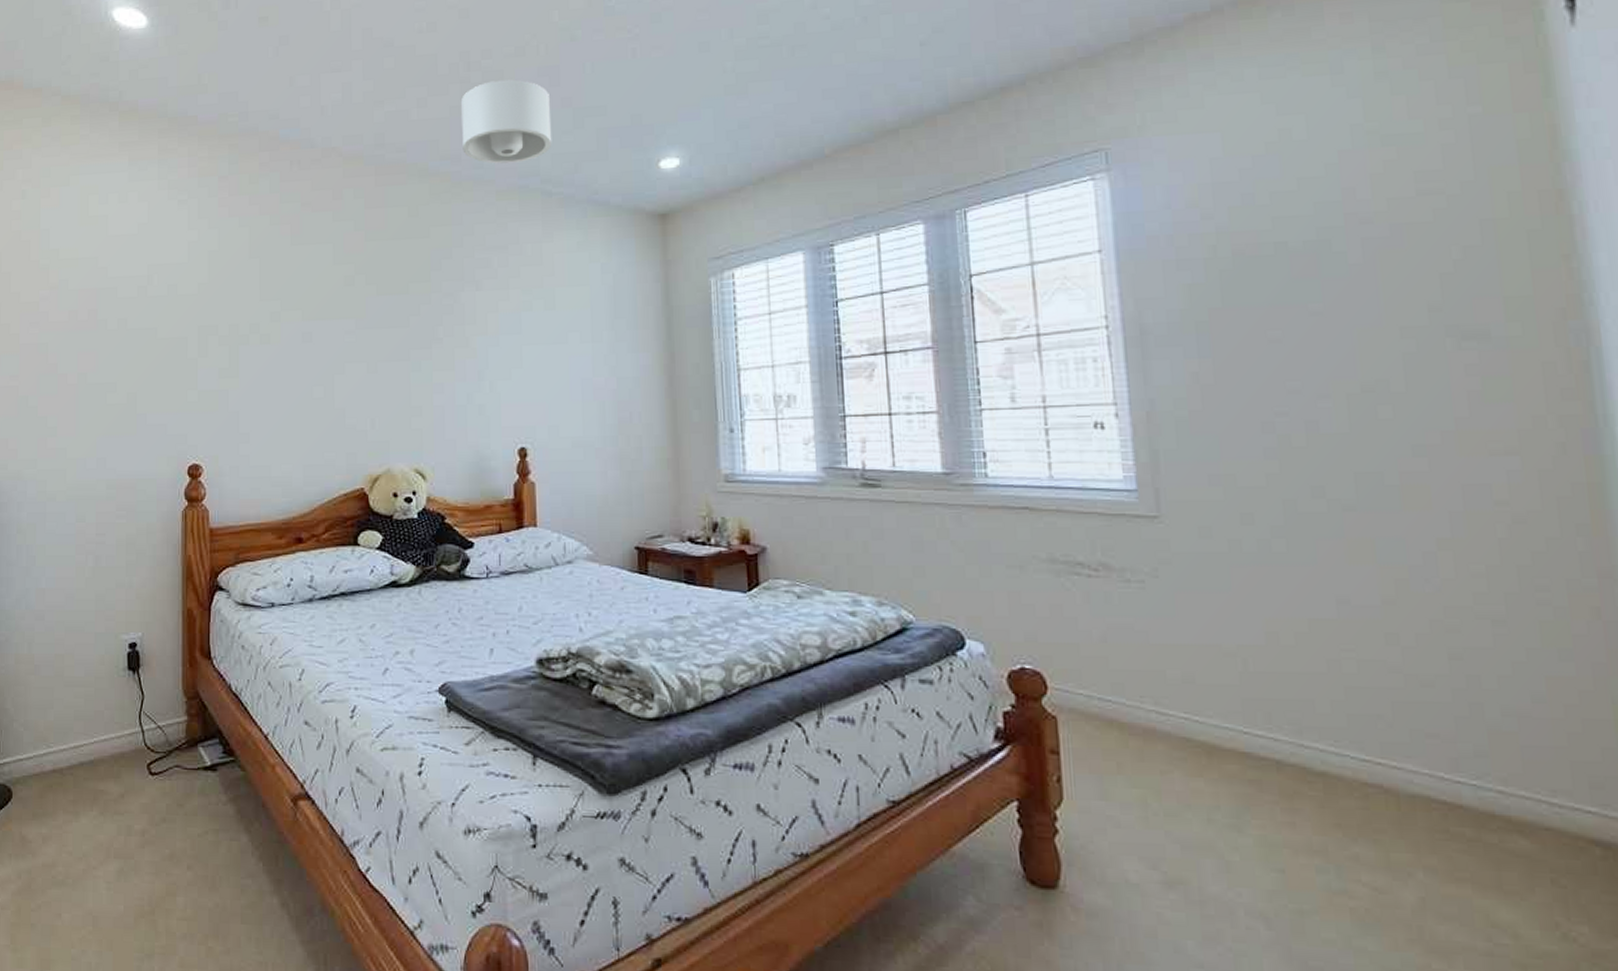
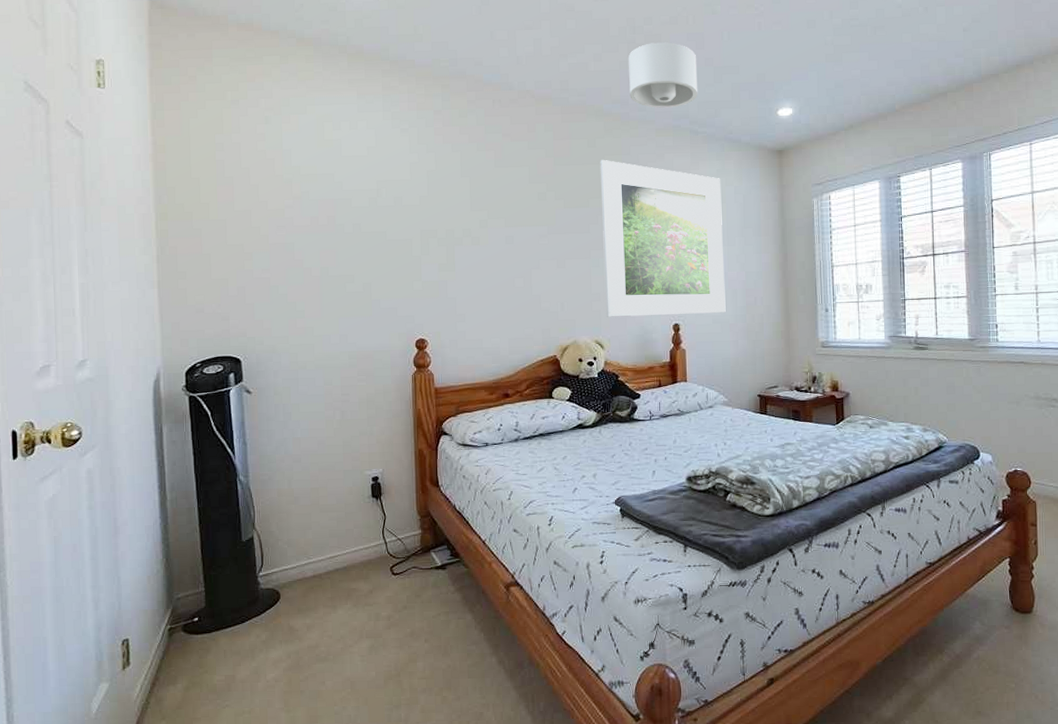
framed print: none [423,231,590,438] -> present [600,159,726,317]

